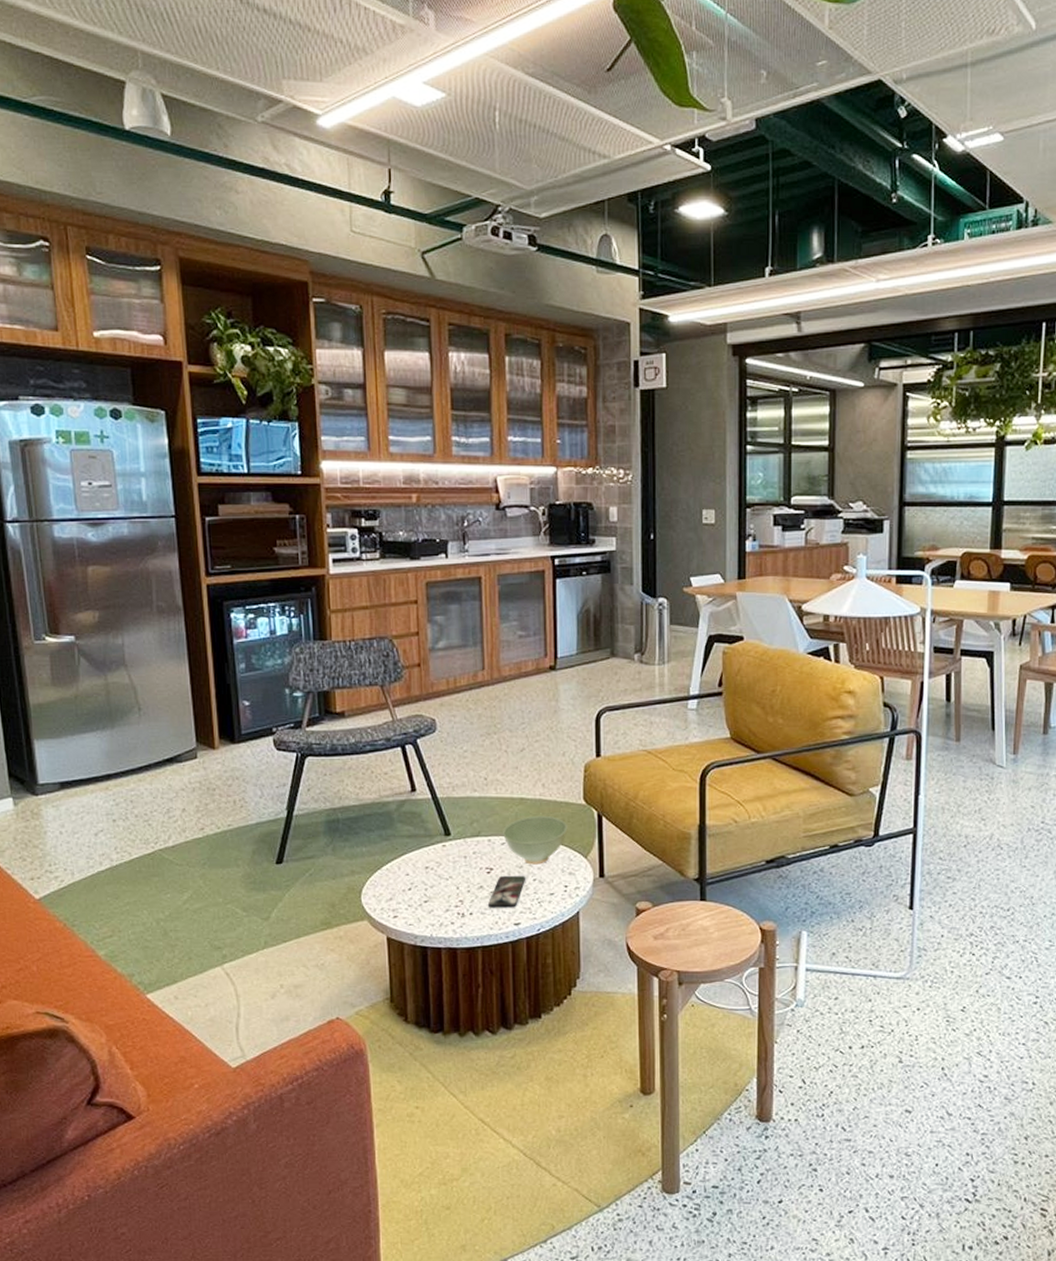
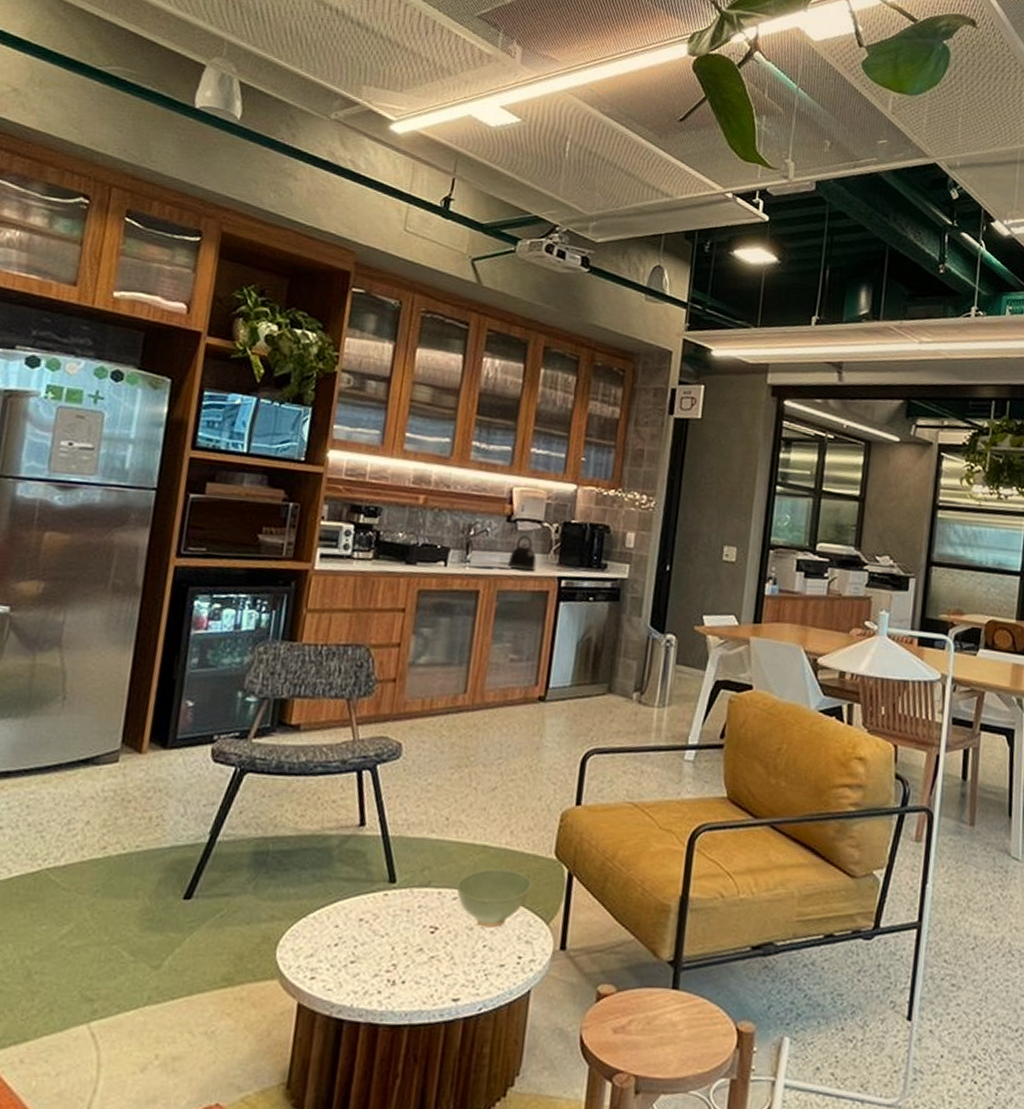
smartphone: present [488,875,526,908] -> none [425,937,476,978]
kettle: none [502,521,529,555] -> present [507,535,537,572]

